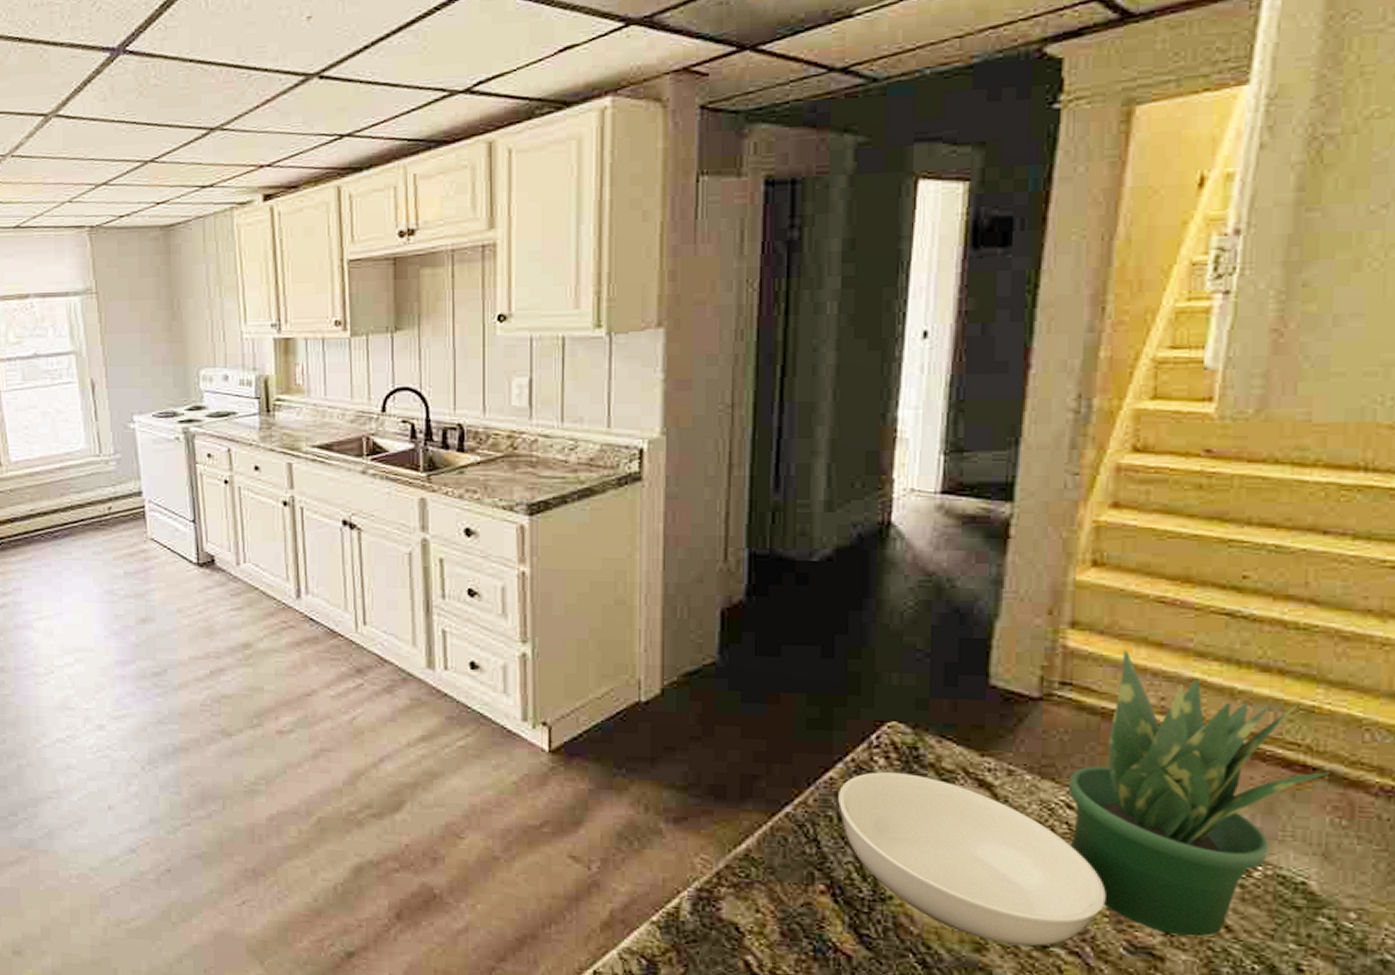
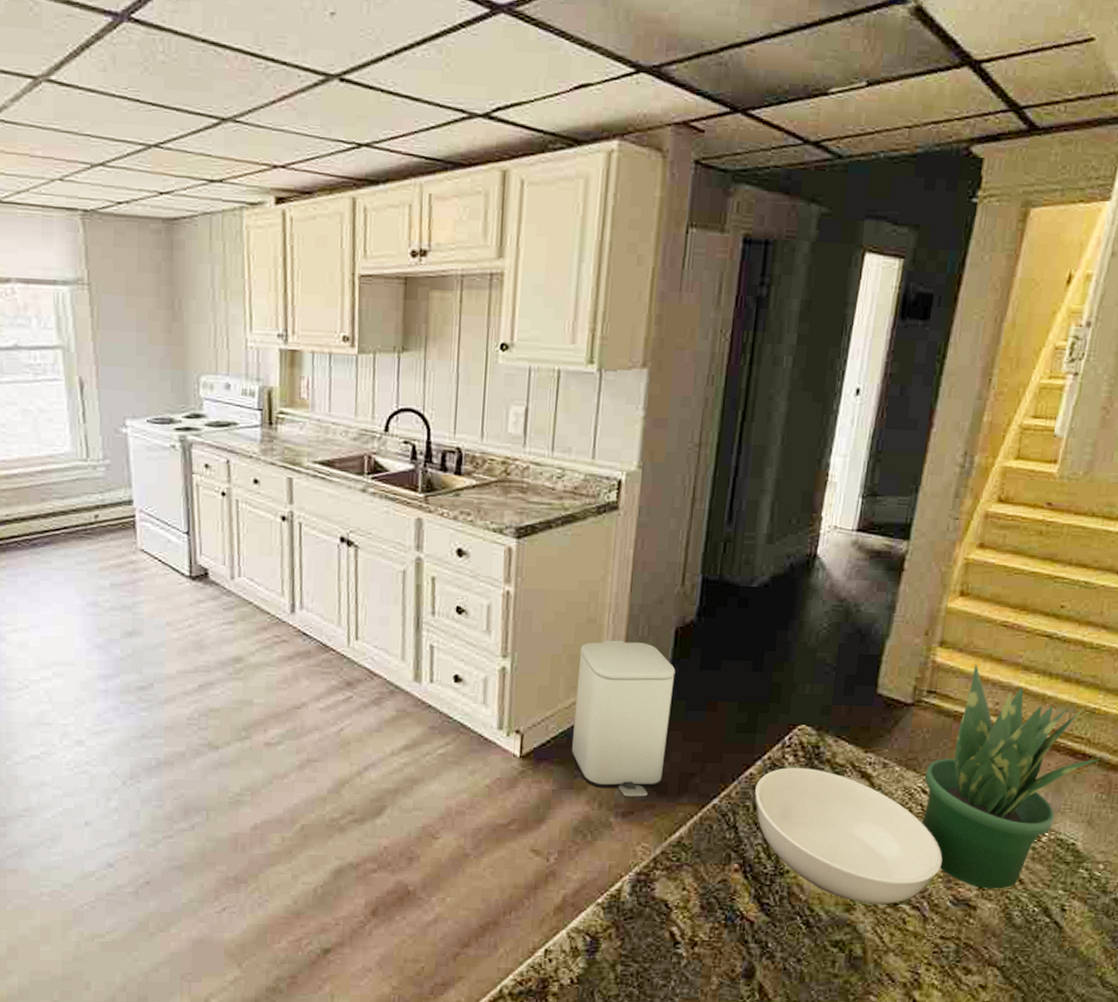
pedal bin: none [607,623,725,802] -> present [571,640,676,798]

